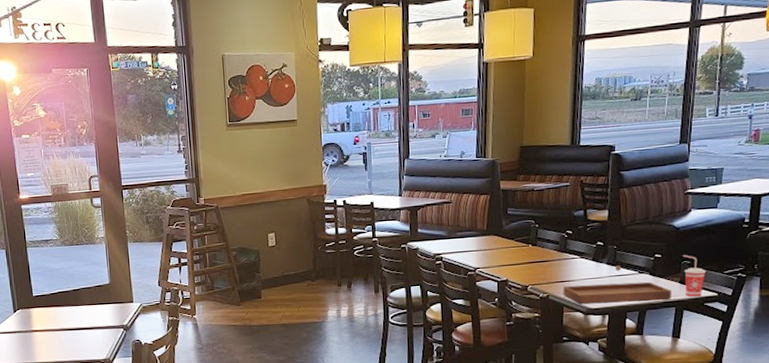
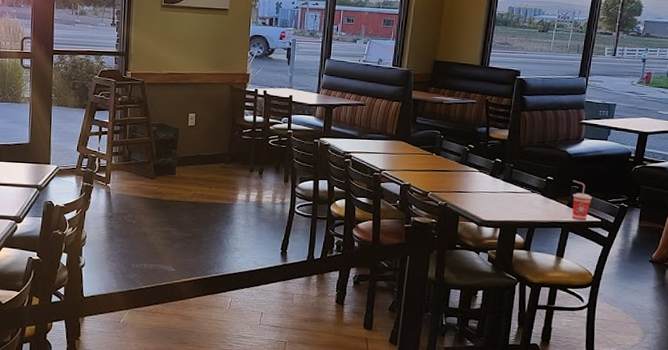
tray: present [563,265,671,304] -> none [460,183,559,220]

